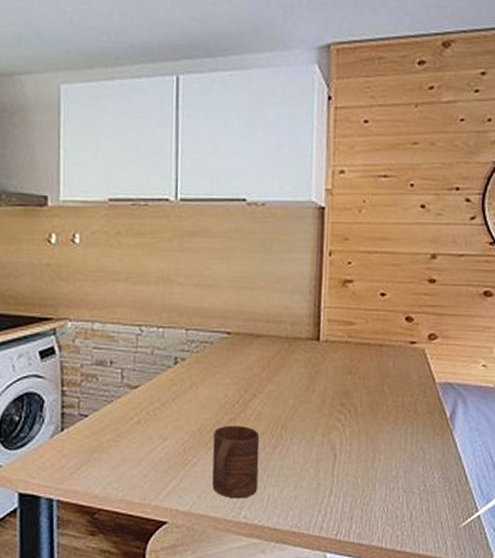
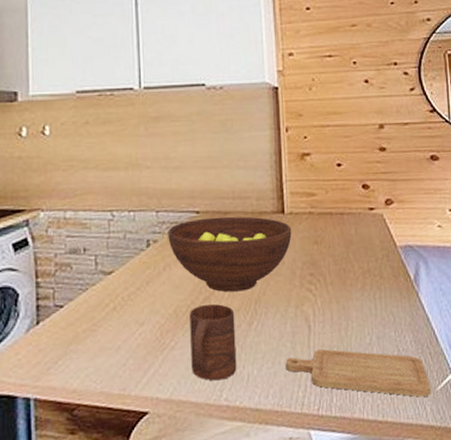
fruit bowl: none [196,339,326,415] -> present [168,216,292,293]
chopping board: none [307,478,454,532] -> present [285,349,431,397]

